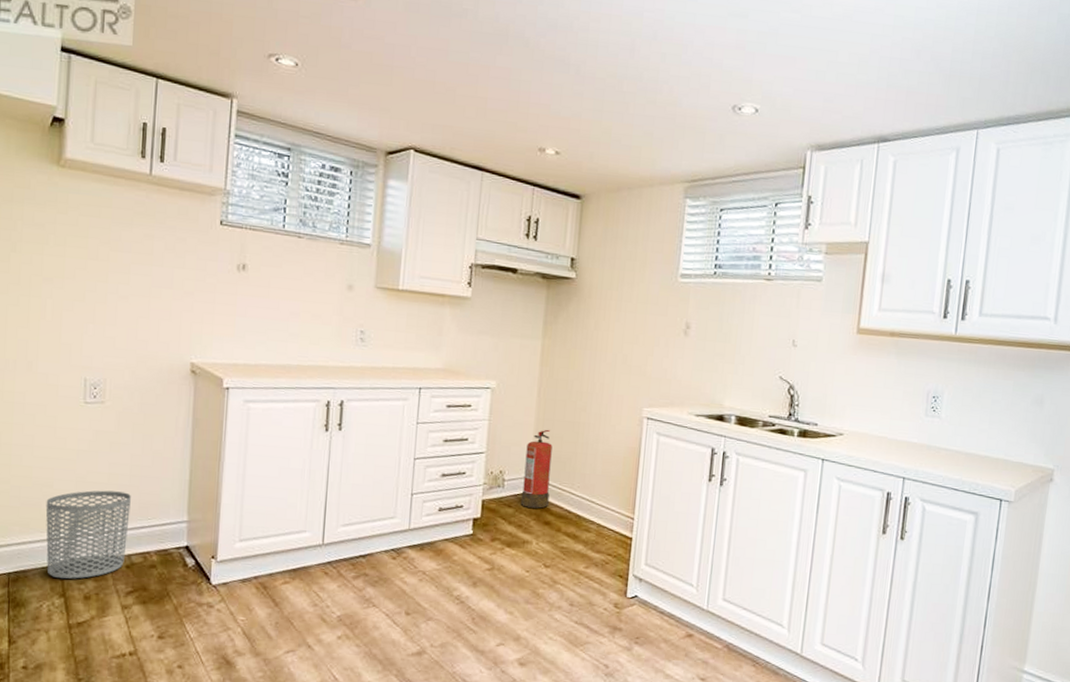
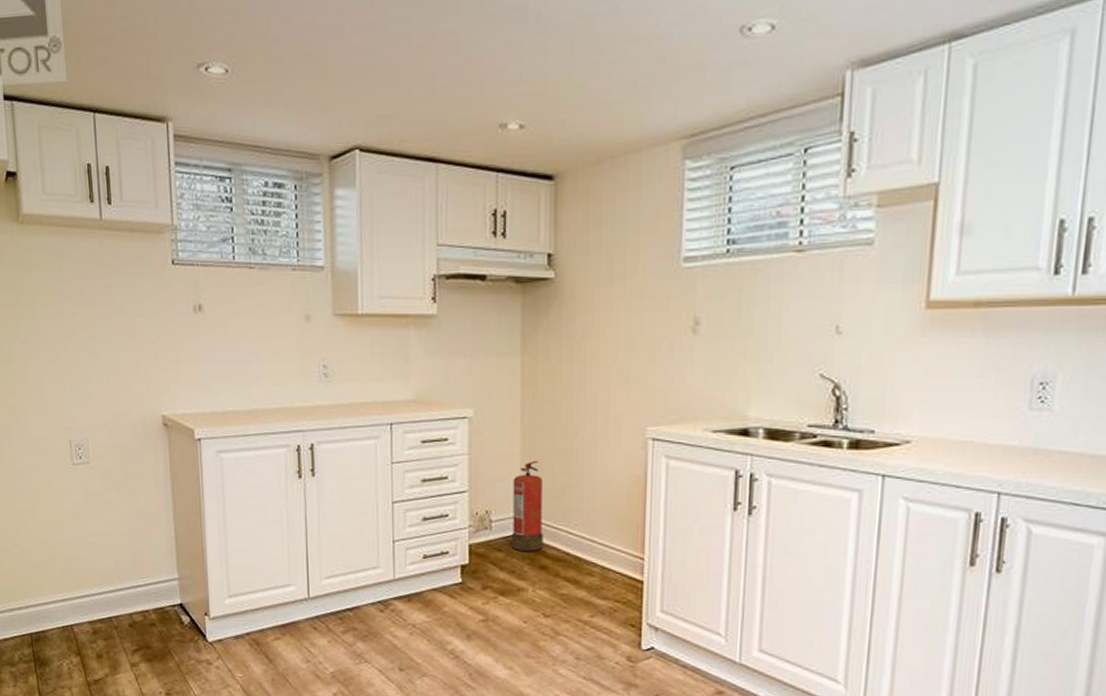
waste bin: present [45,490,131,579] -> none [52,550,127,638]

